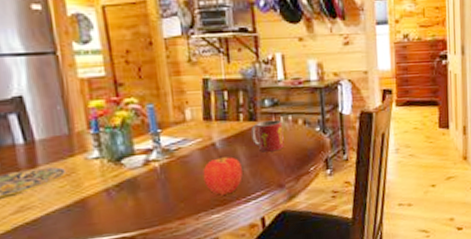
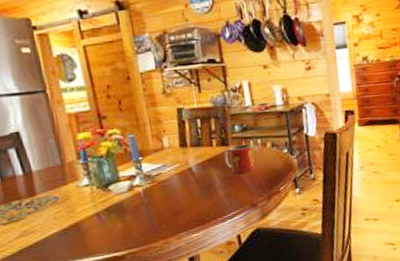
apple: present [203,156,243,196] -> none [182,179,218,217]

